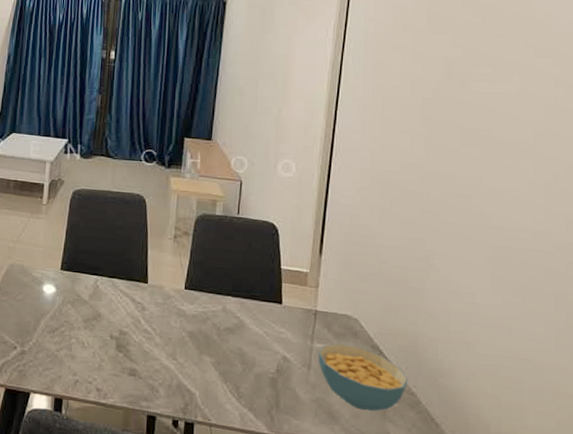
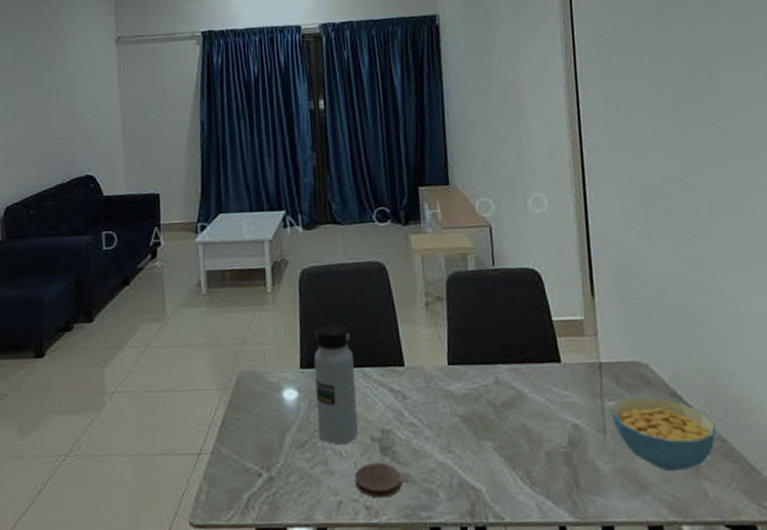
water bottle: none [68,238,106,336] -> present [313,324,358,444]
coaster: none [92,355,131,385] -> present [355,463,403,498]

